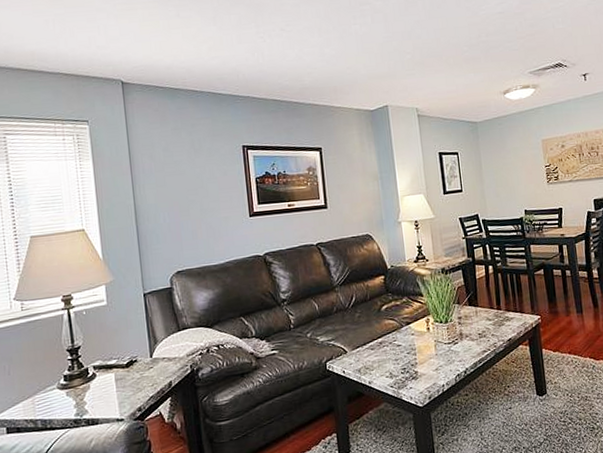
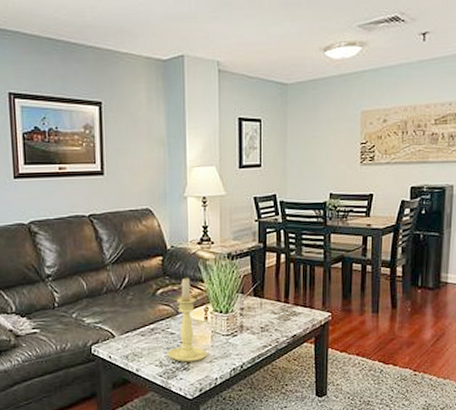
candle holder: none [396,292,432,372] -> present [168,277,207,362]

